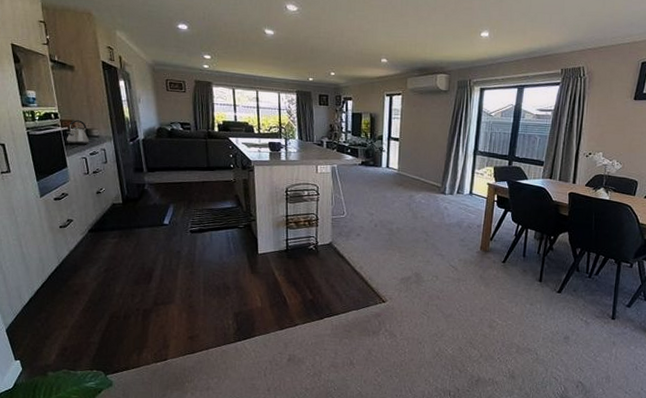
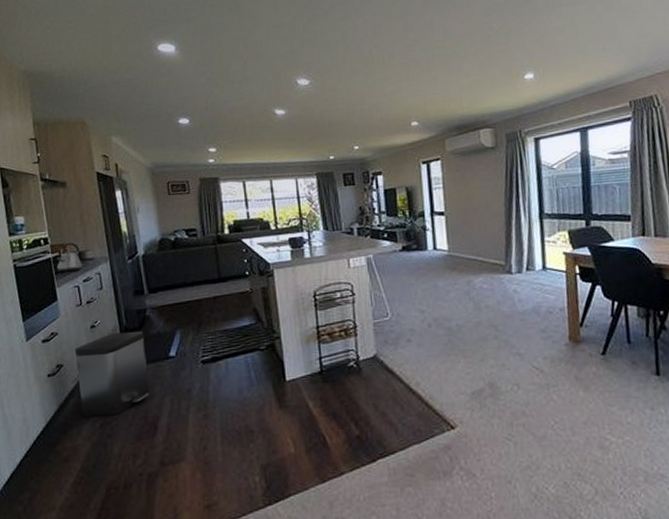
pedal bin: none [82,199,147,264] -> present [74,330,150,417]

